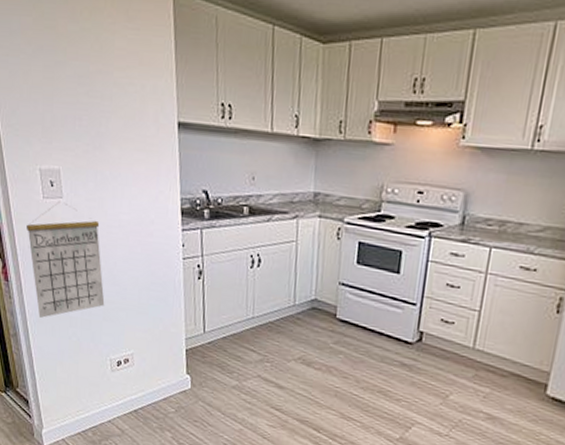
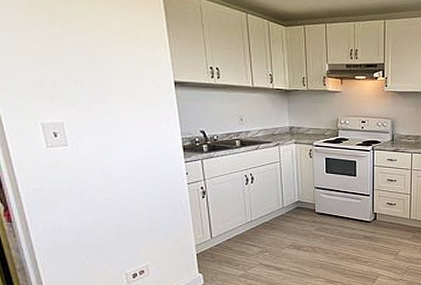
calendar: present [27,201,105,318] -> none [30,149,117,249]

